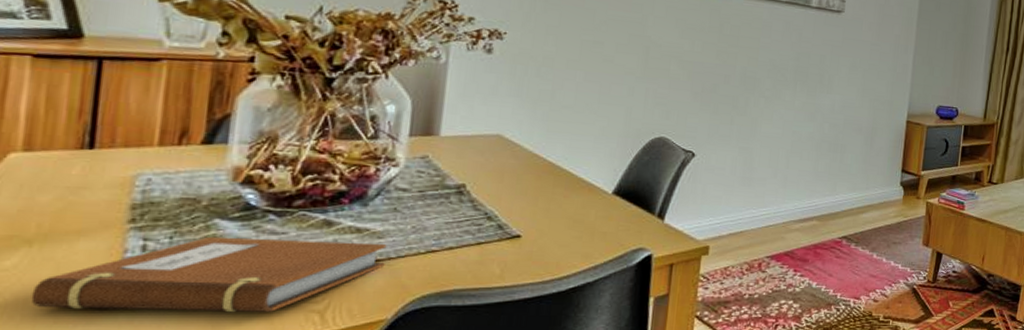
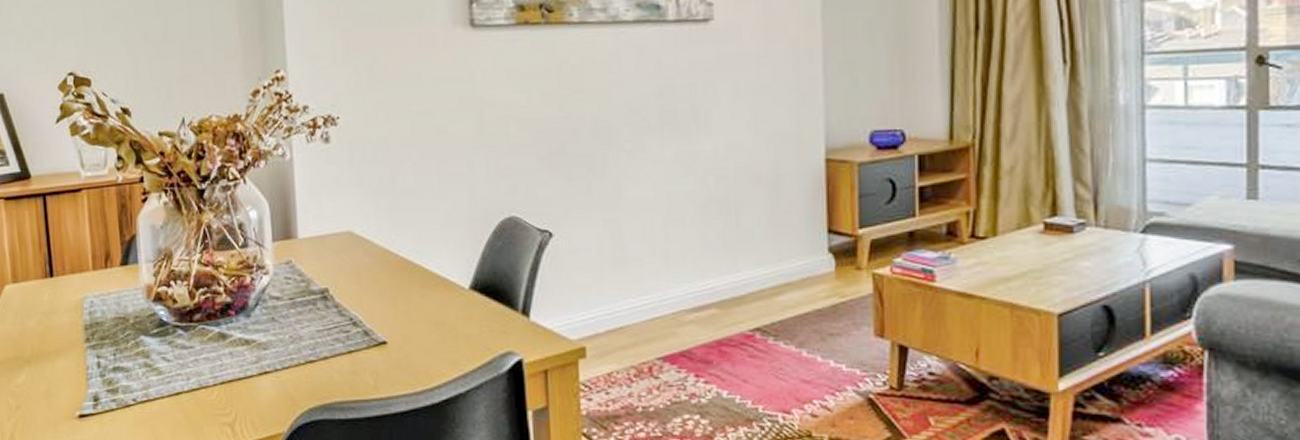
notebook: present [31,236,387,313] -> none [37,352,274,425]

